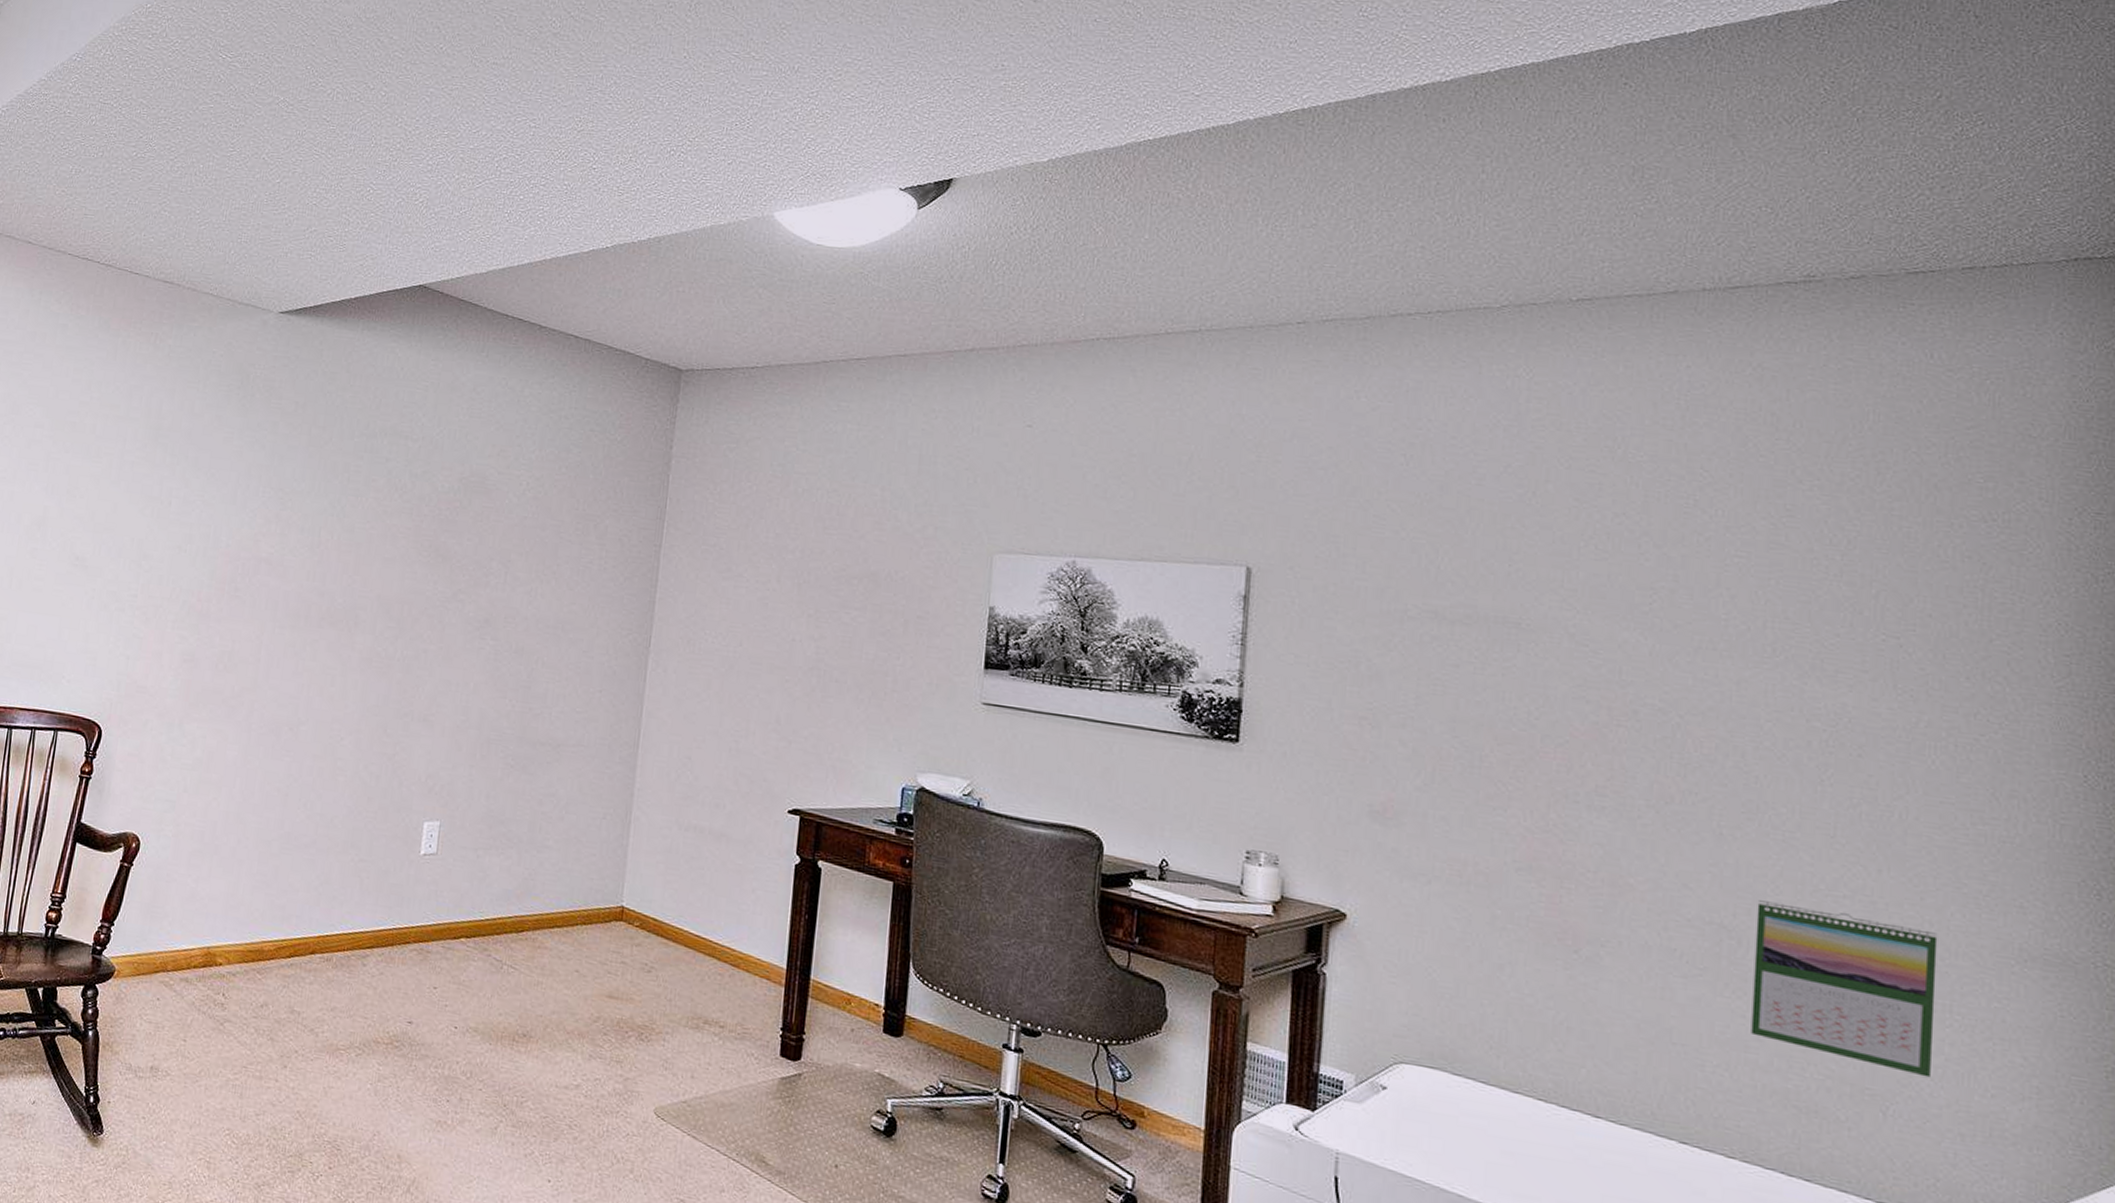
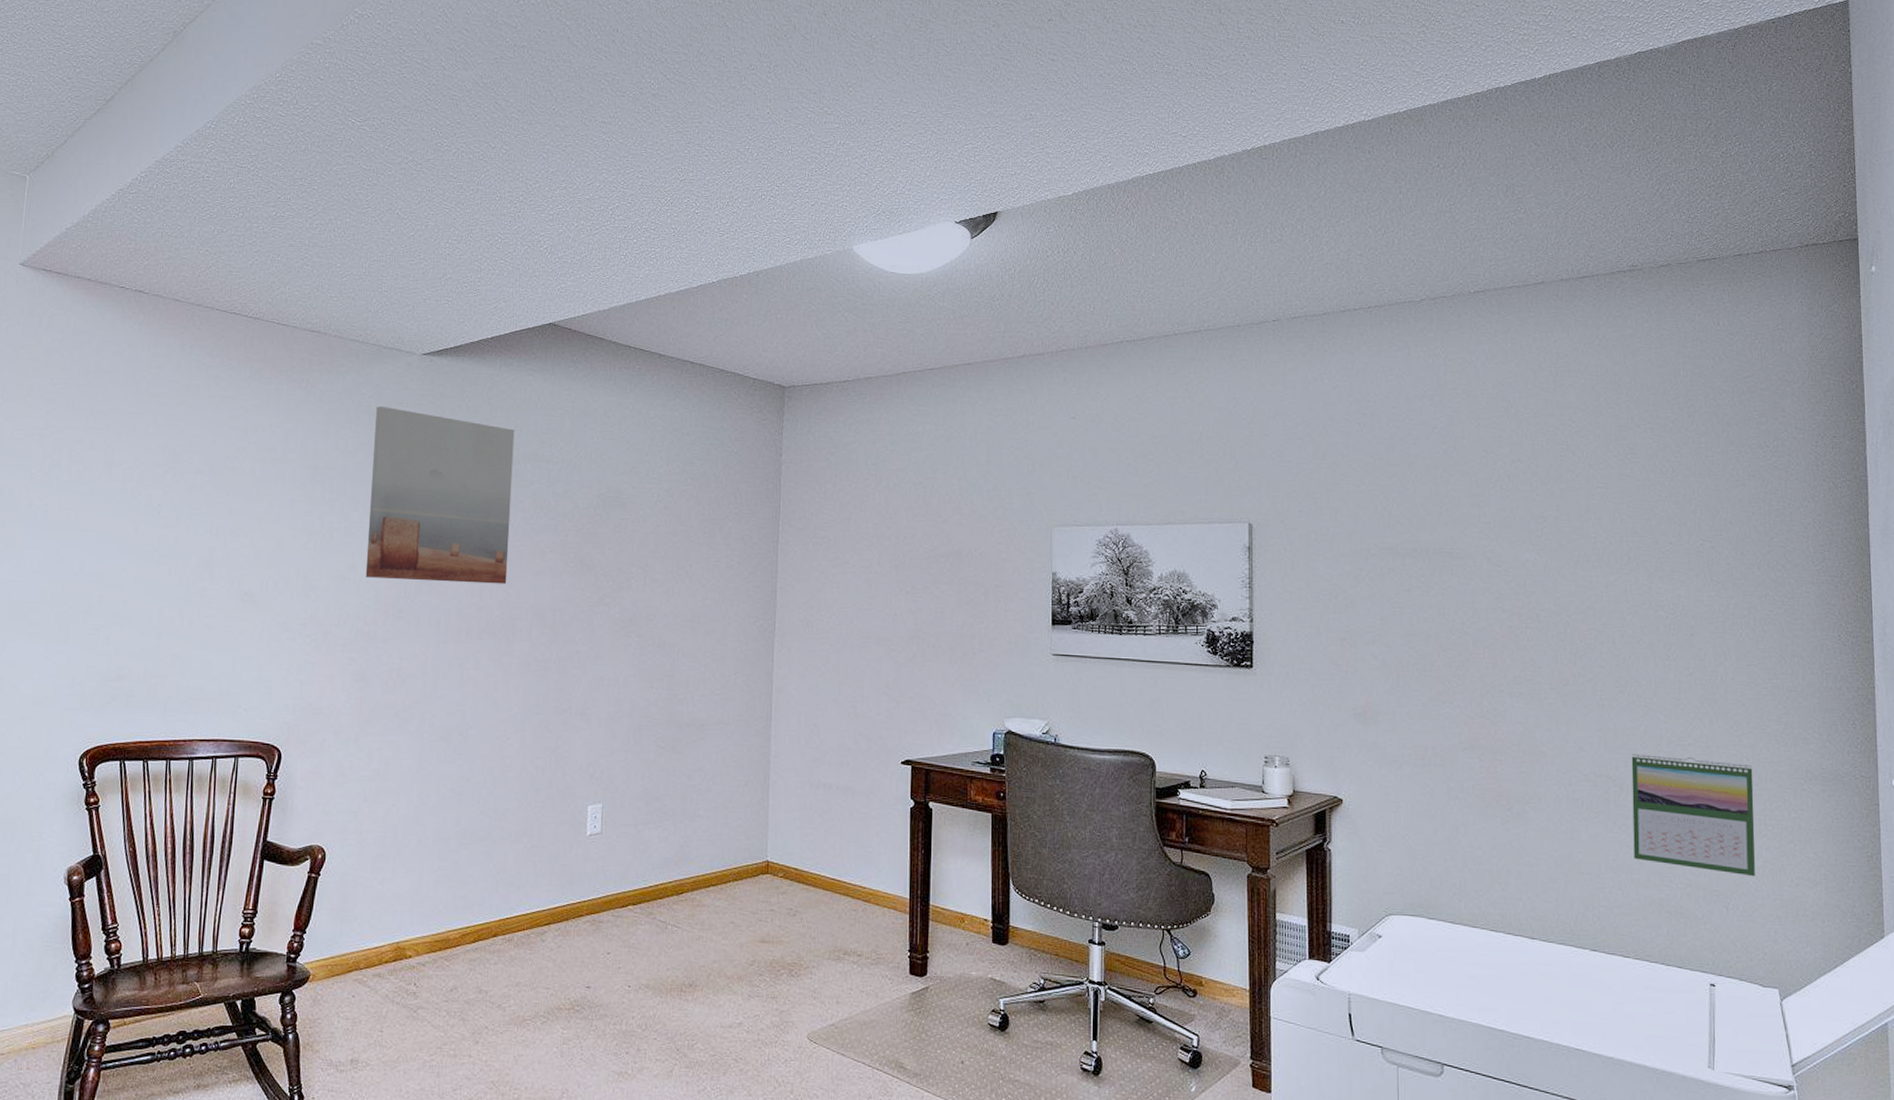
wall art: none [202,366,373,570] -> present [365,406,515,584]

